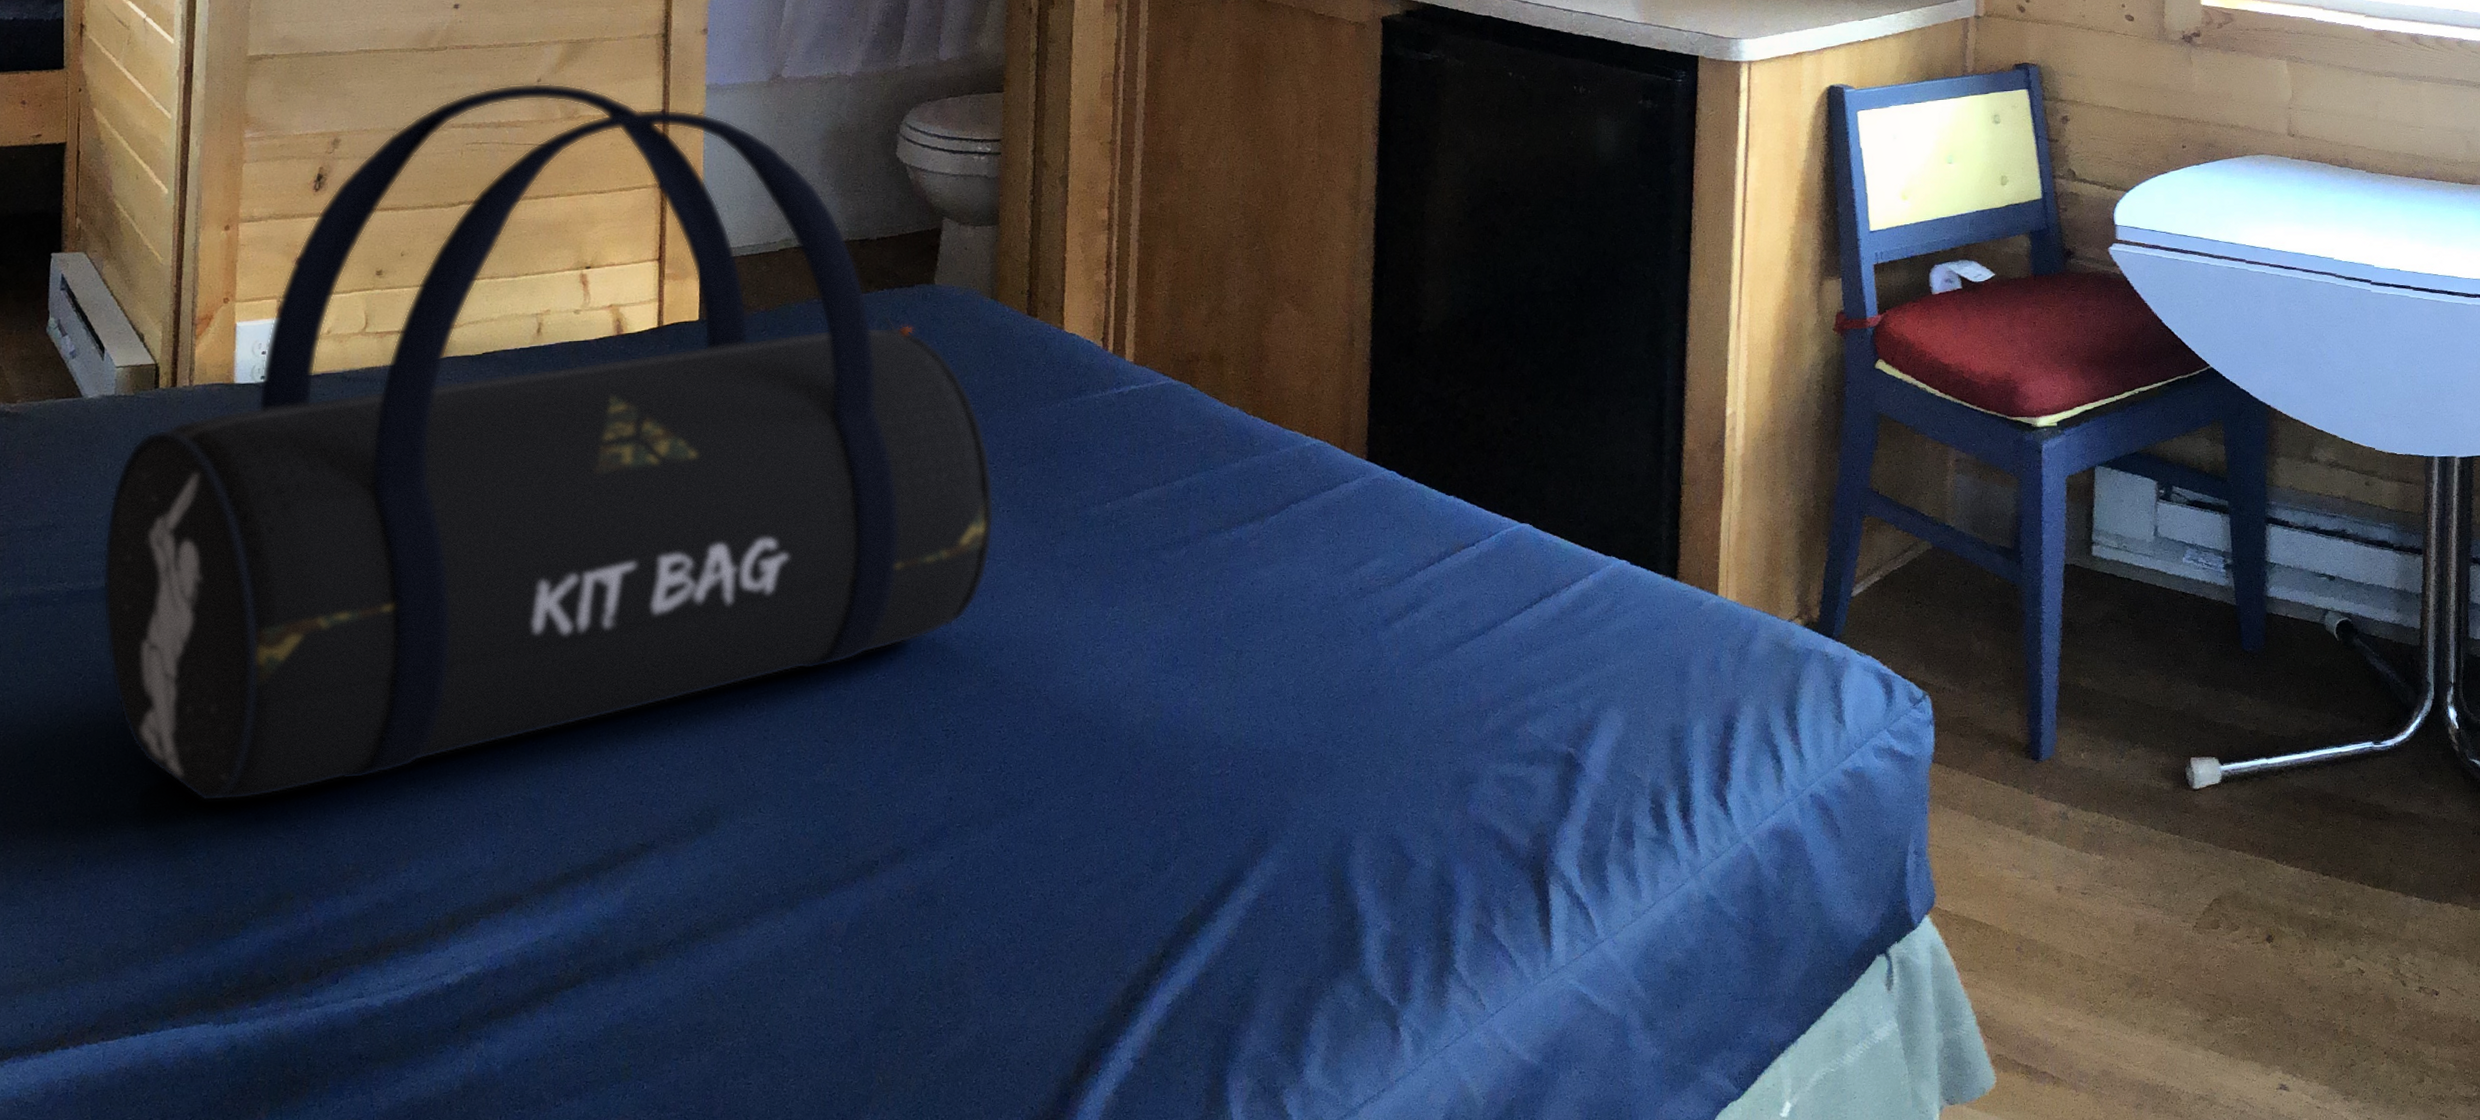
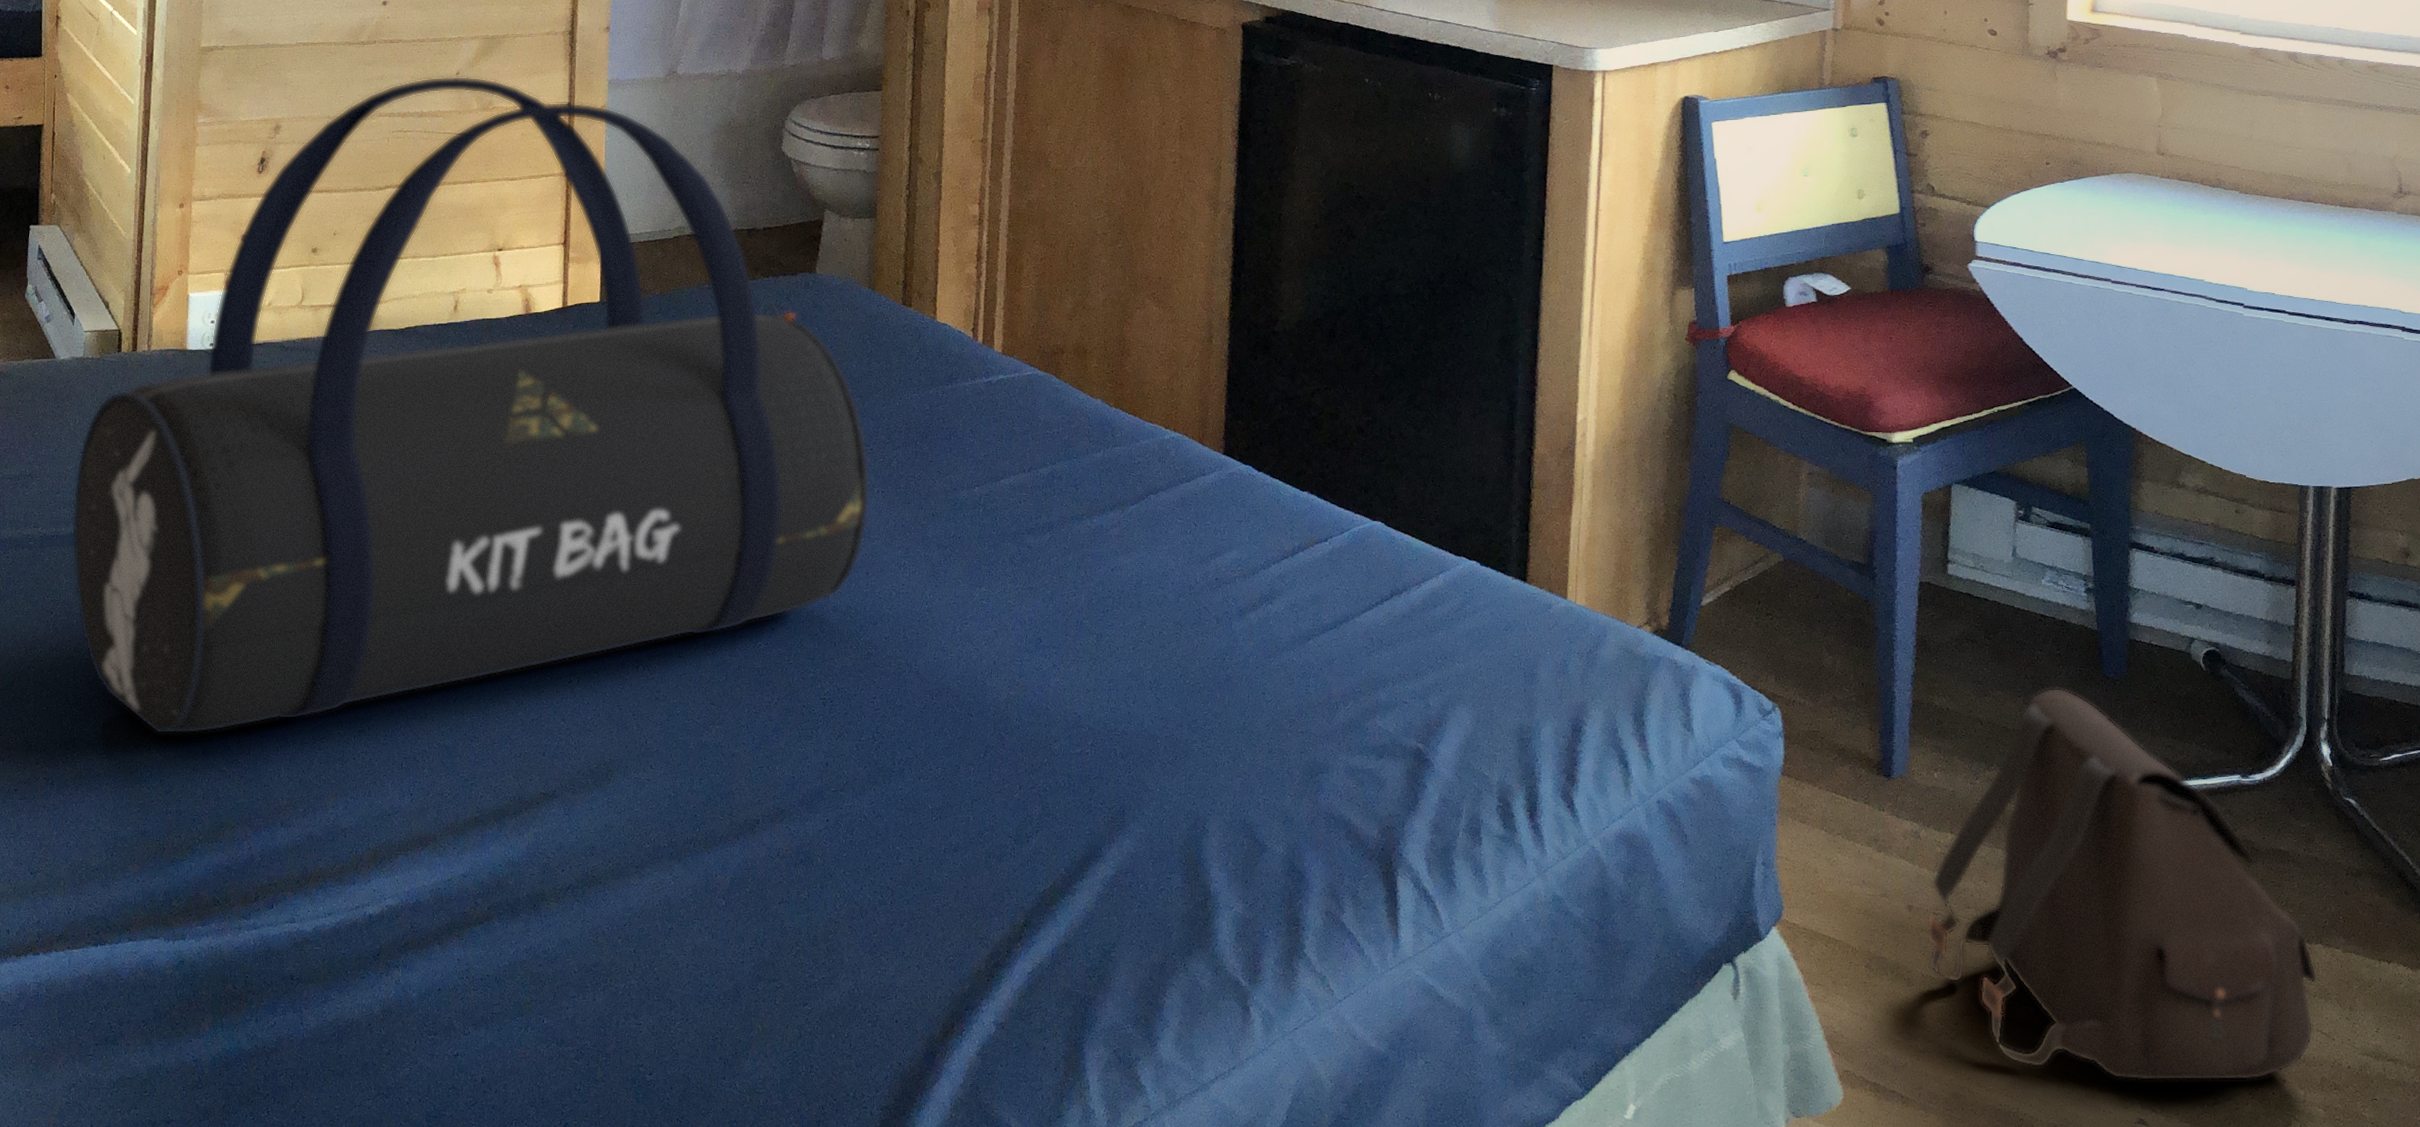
satchel: none [2074,663,2448,1048] -> present [1926,688,2318,1081]

